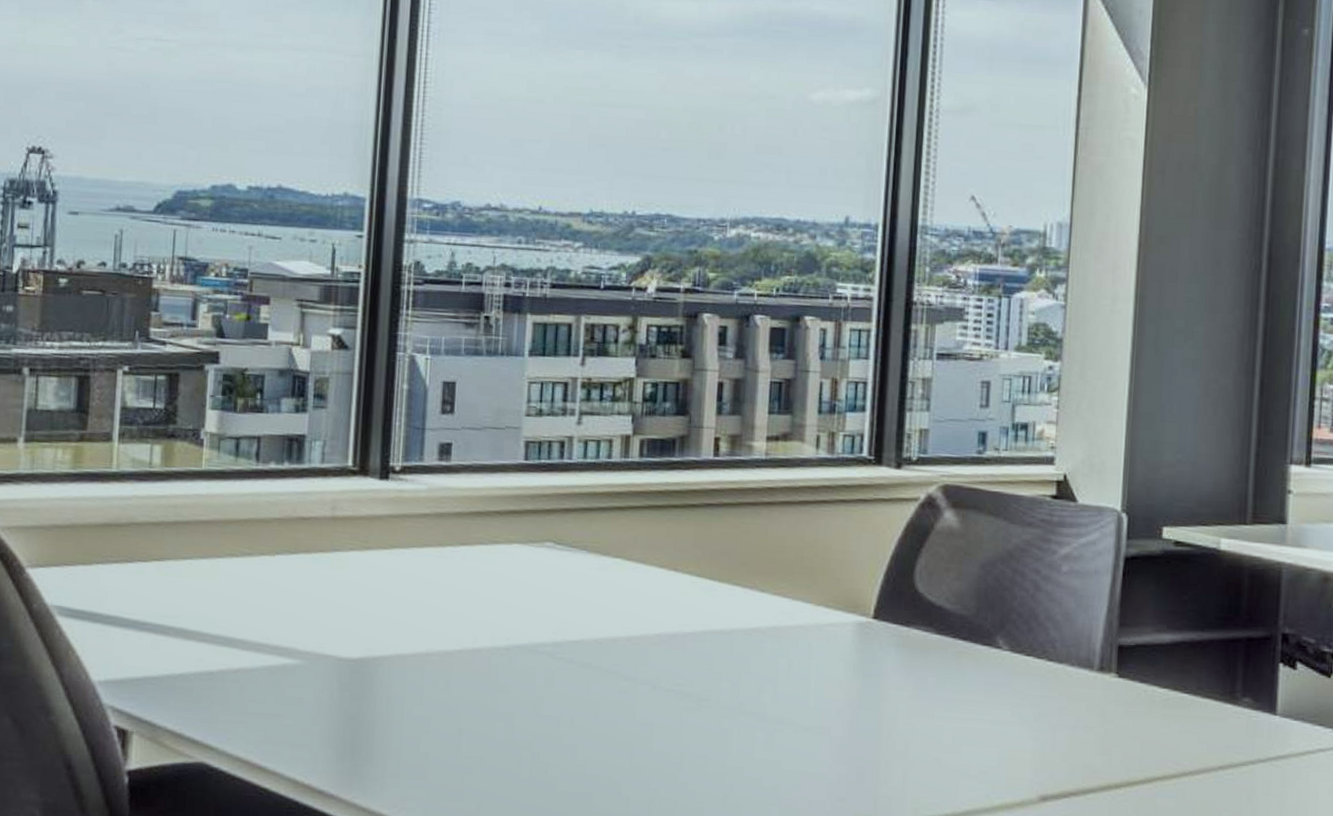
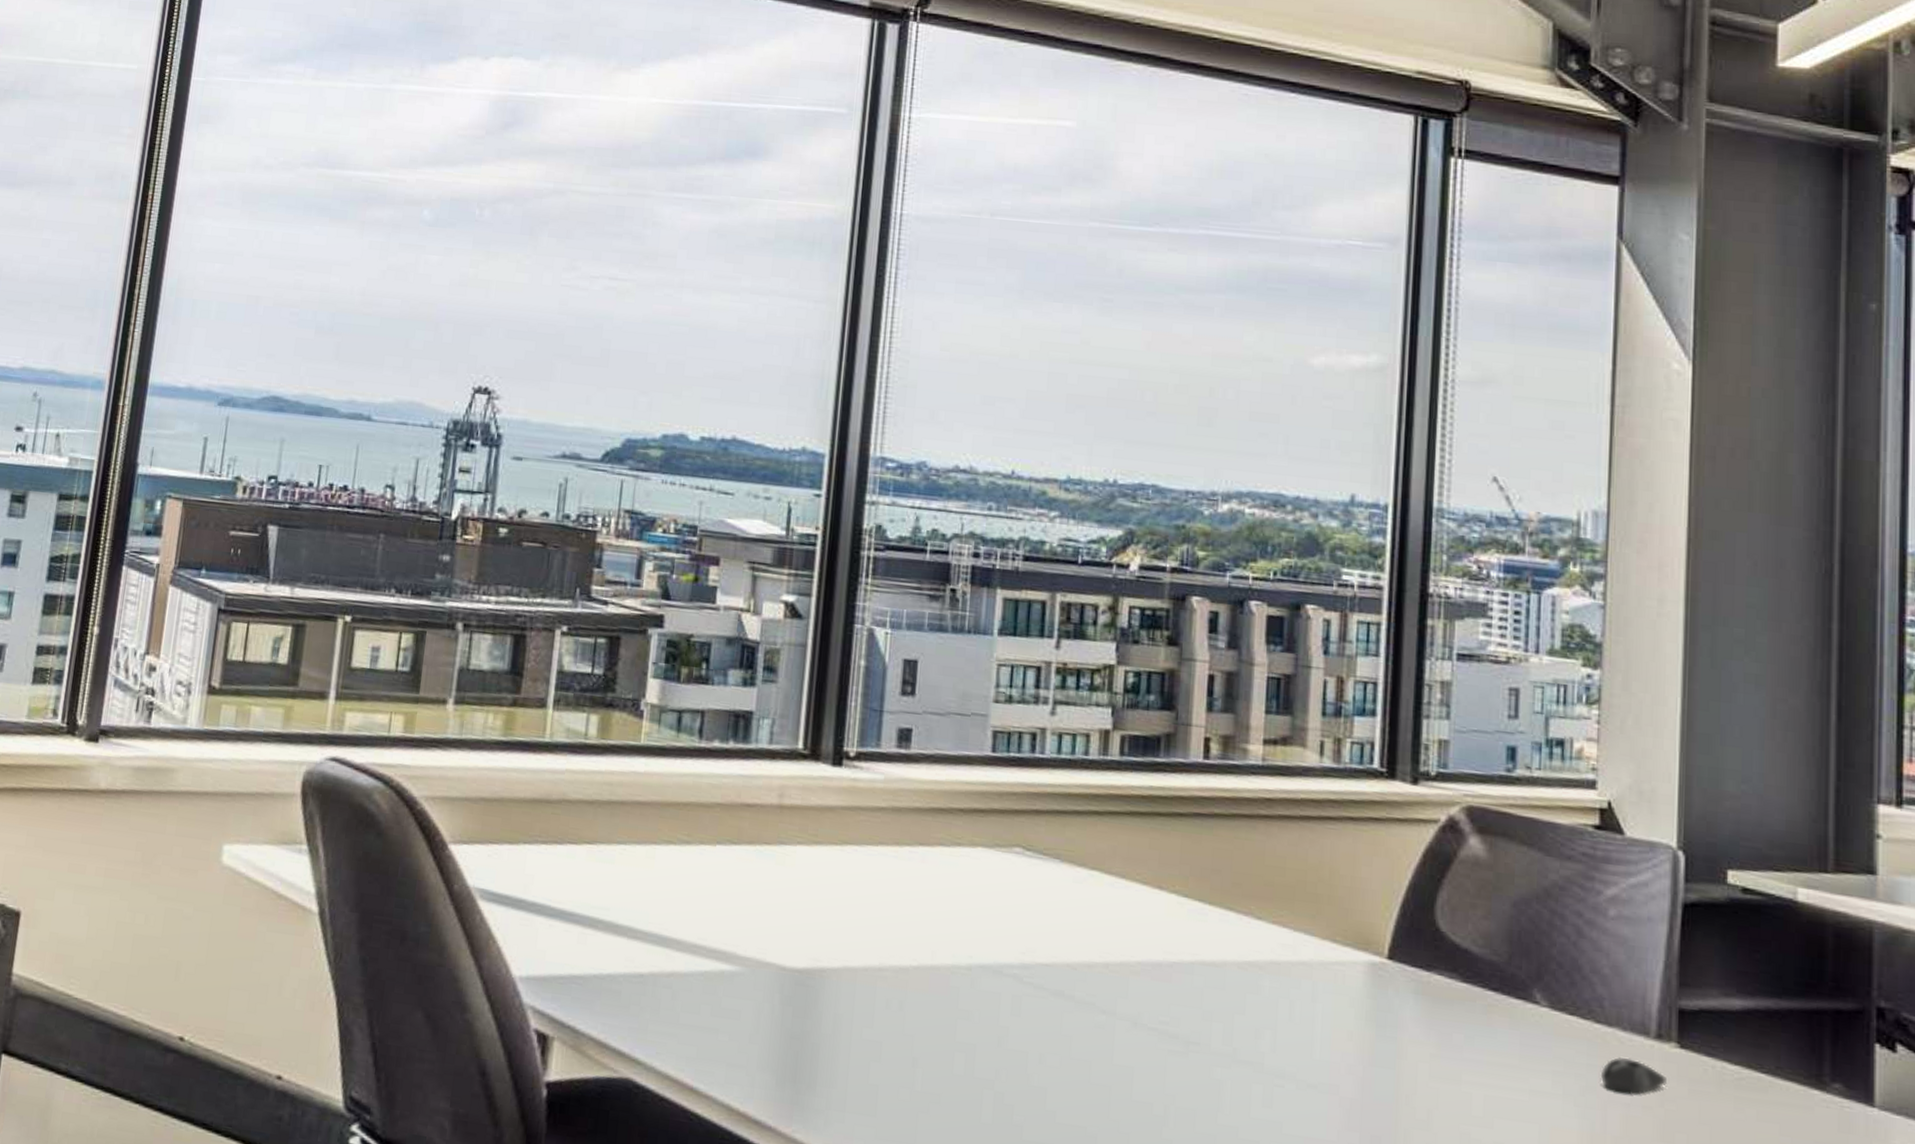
computer mouse: none [1051,687,1107,718] -> present [1600,1056,1667,1094]

